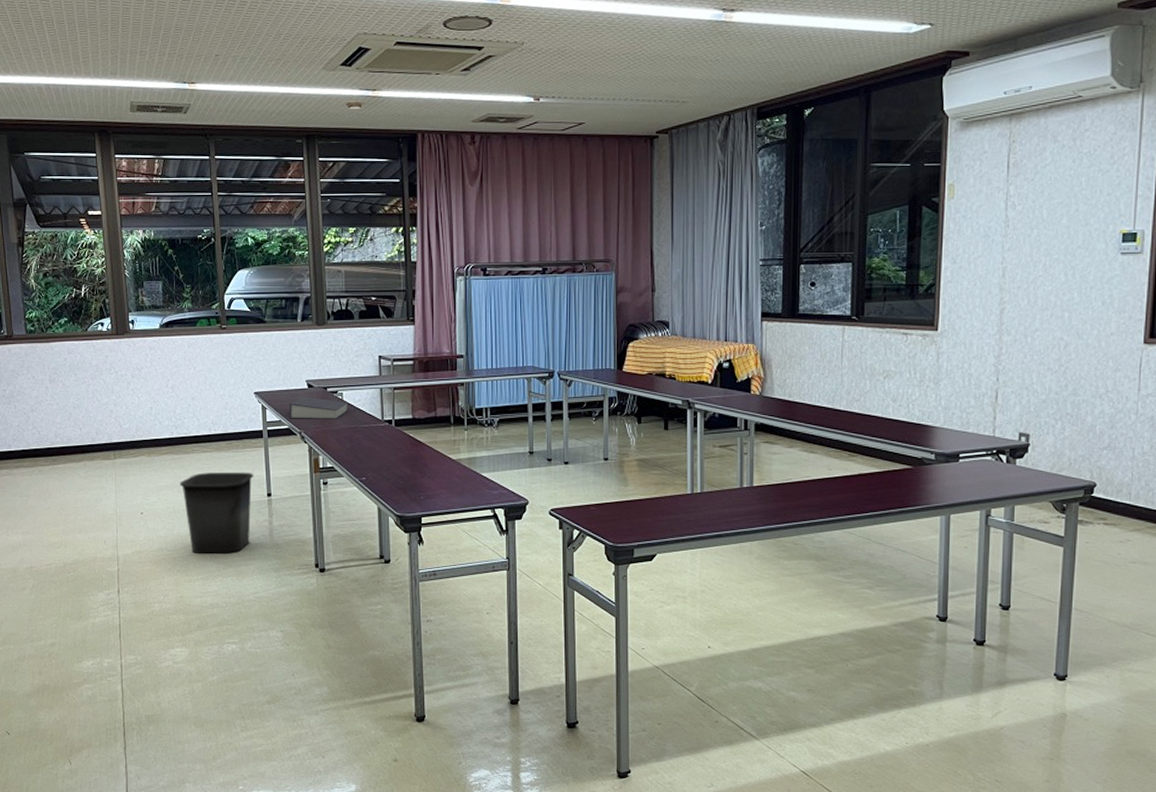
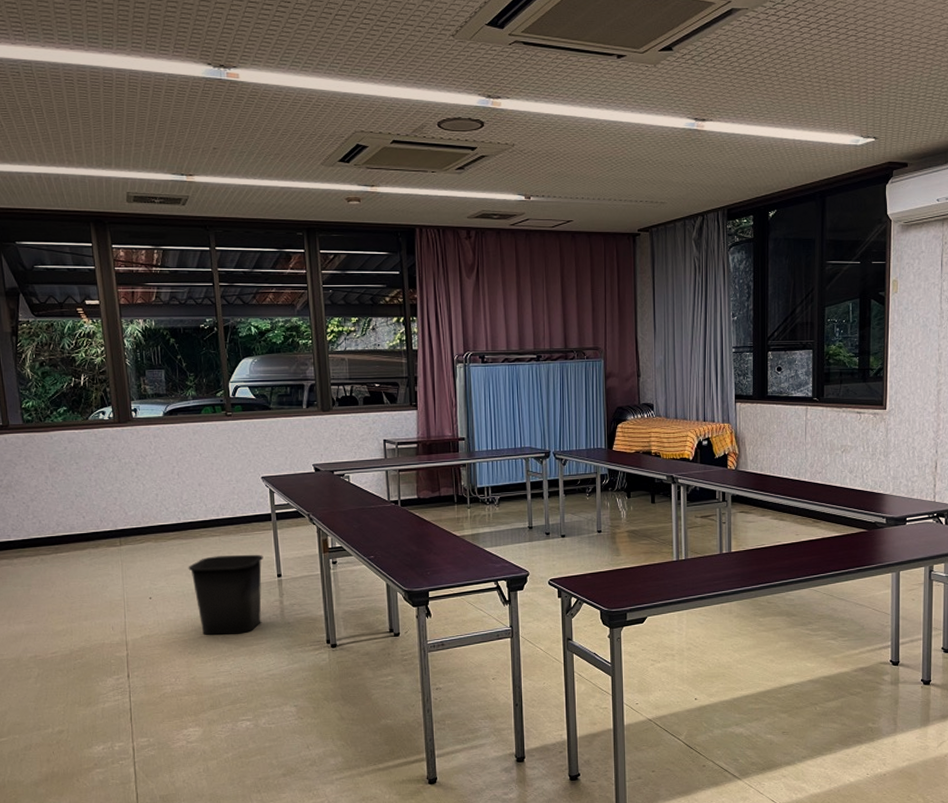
book: present [289,396,349,419] -> none [296,479,355,502]

